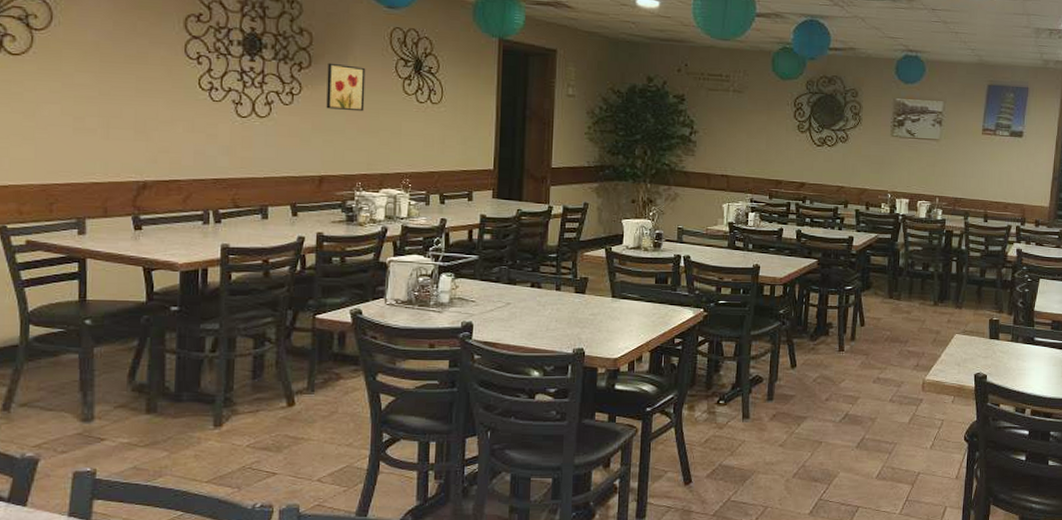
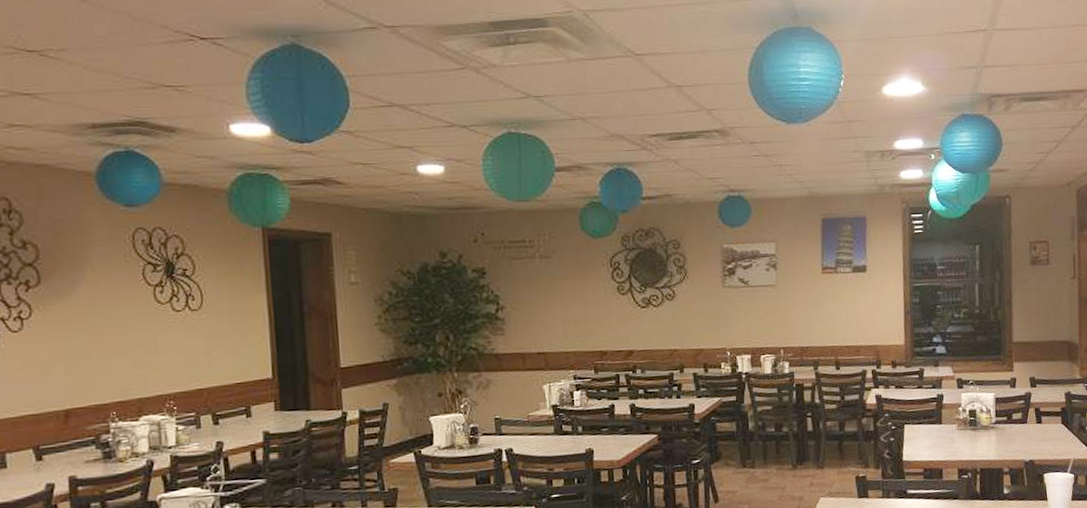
wall art: present [326,62,366,112] -> none [60,277,111,331]

